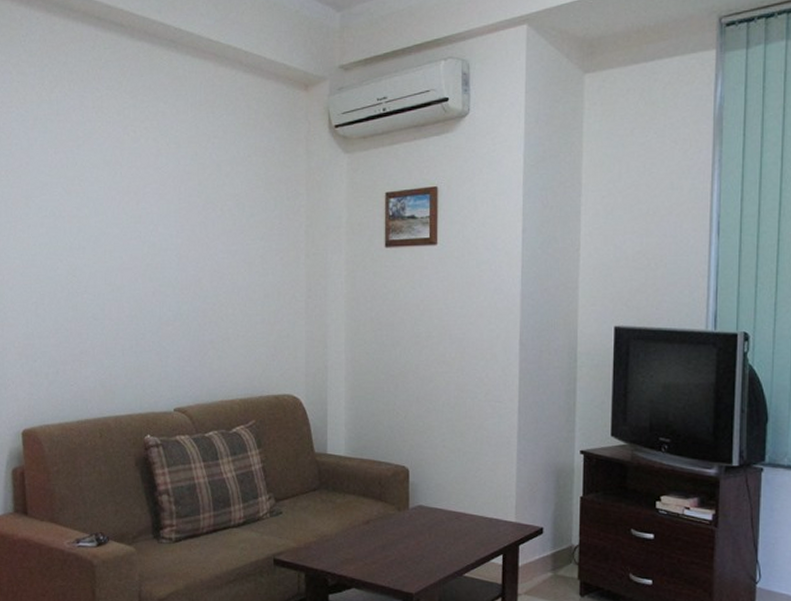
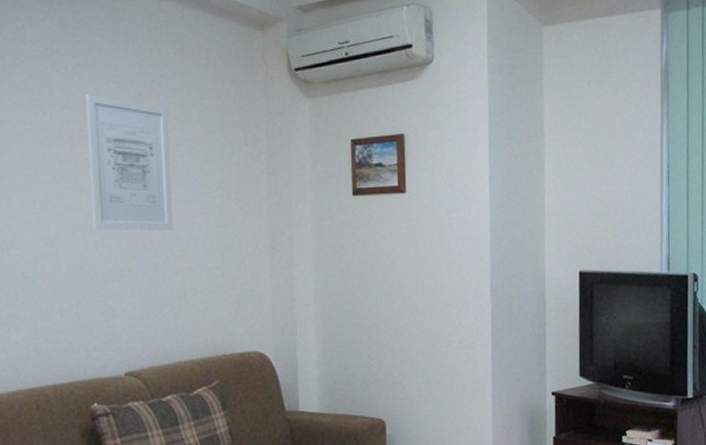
wall art: none [150,154,221,280] -> present [85,94,174,231]

